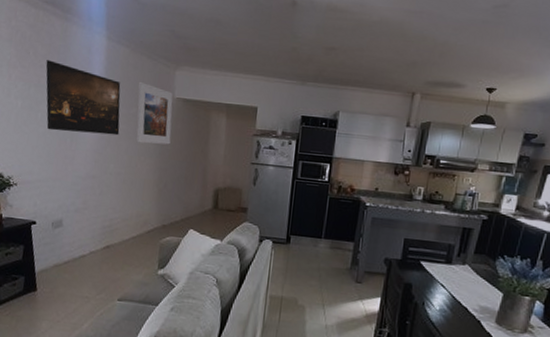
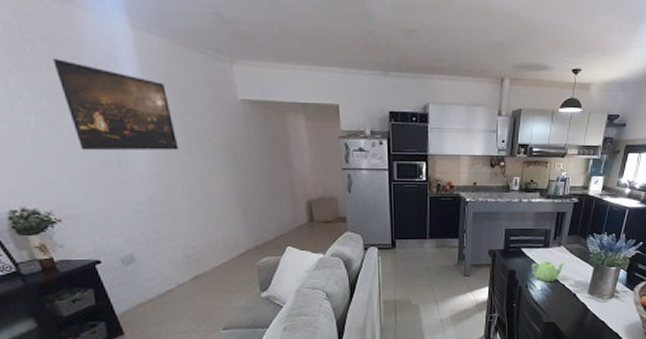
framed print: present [136,81,173,145] -> none [187,81,245,157]
teapot: none [430,278,470,303] -> present [532,260,565,282]

